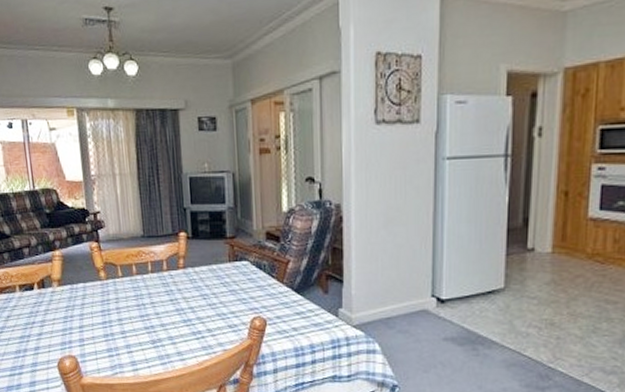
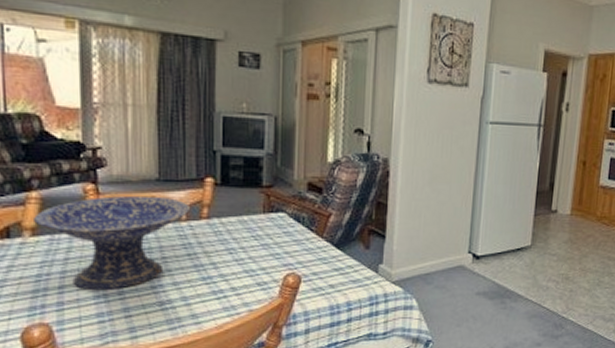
decorative bowl: none [58,250,169,330] -> present [34,195,189,291]

